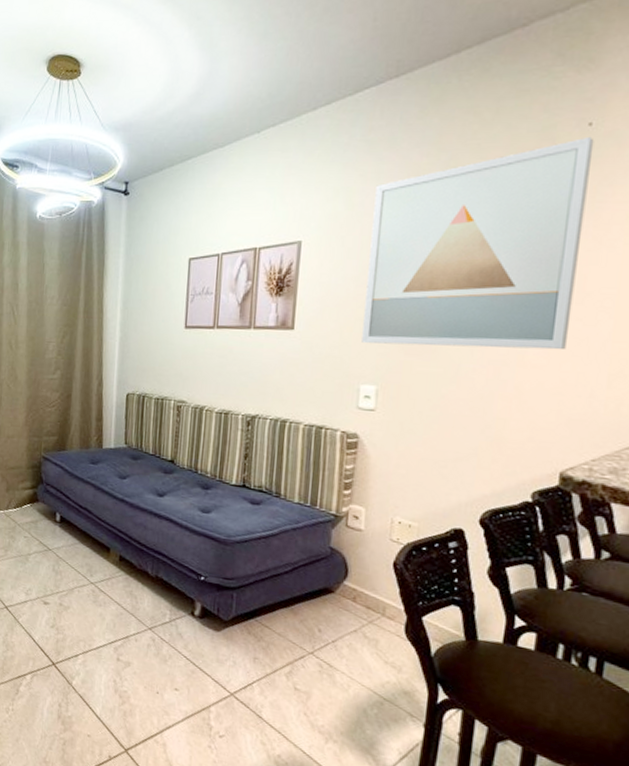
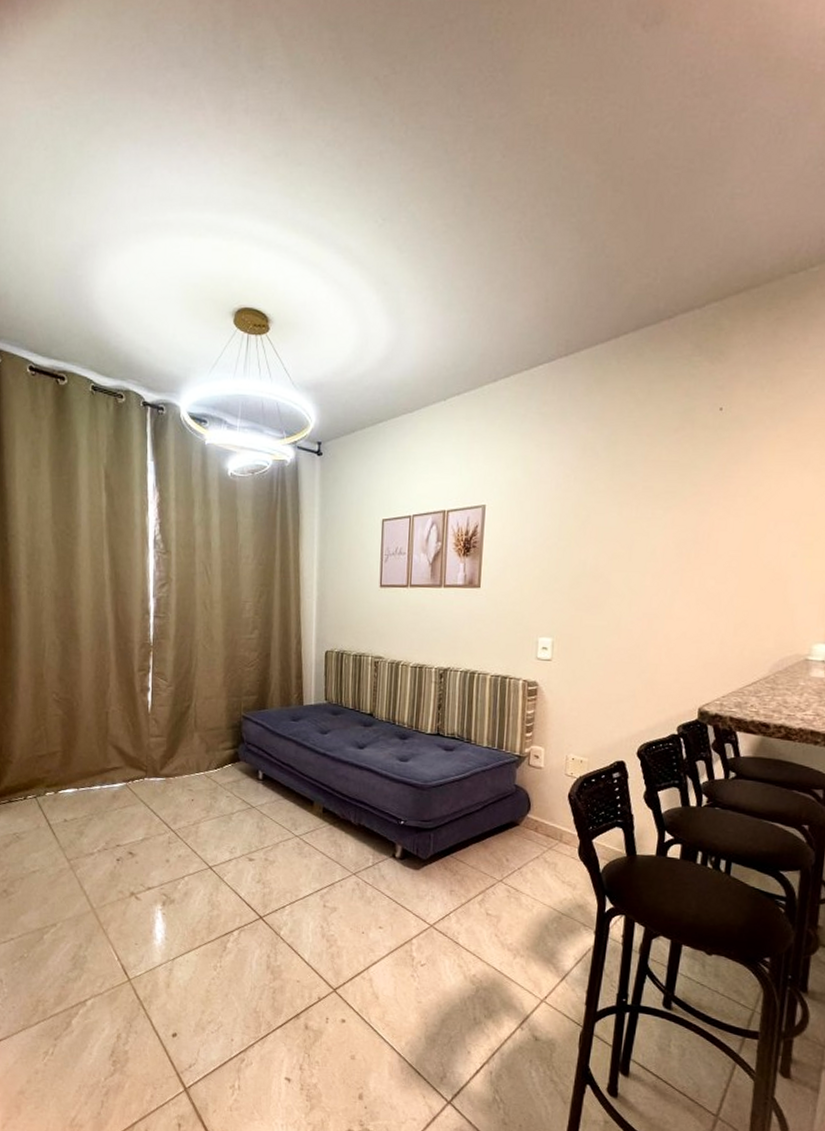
wall art: present [362,136,595,350] -> none [539,419,724,604]

